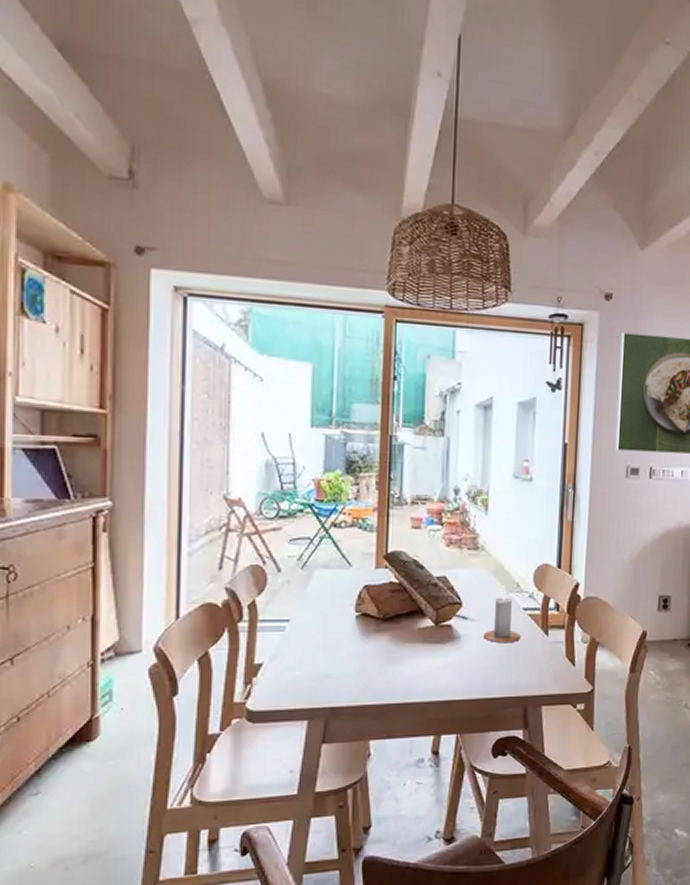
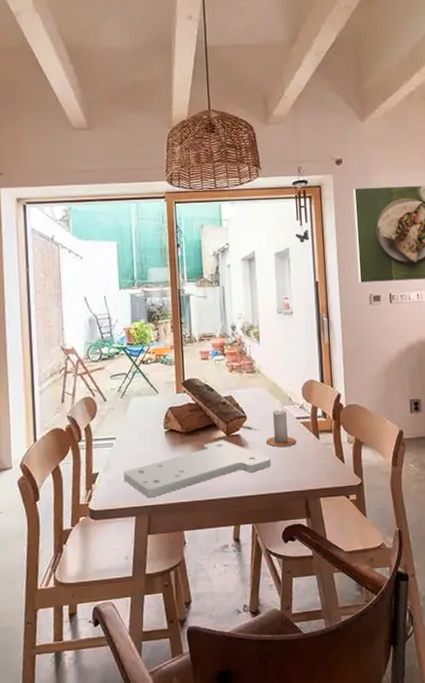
cutting board: none [296,630,488,698] -> present [123,440,271,498]

